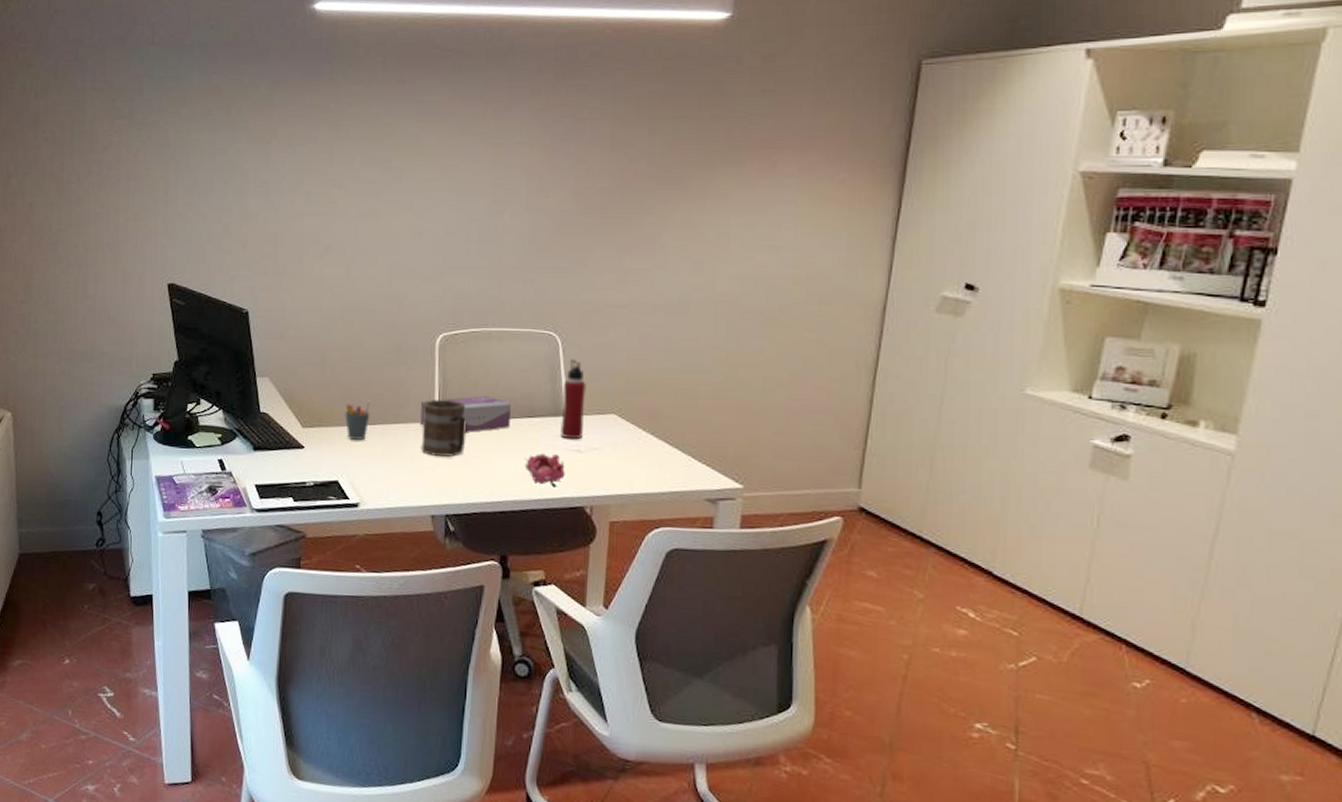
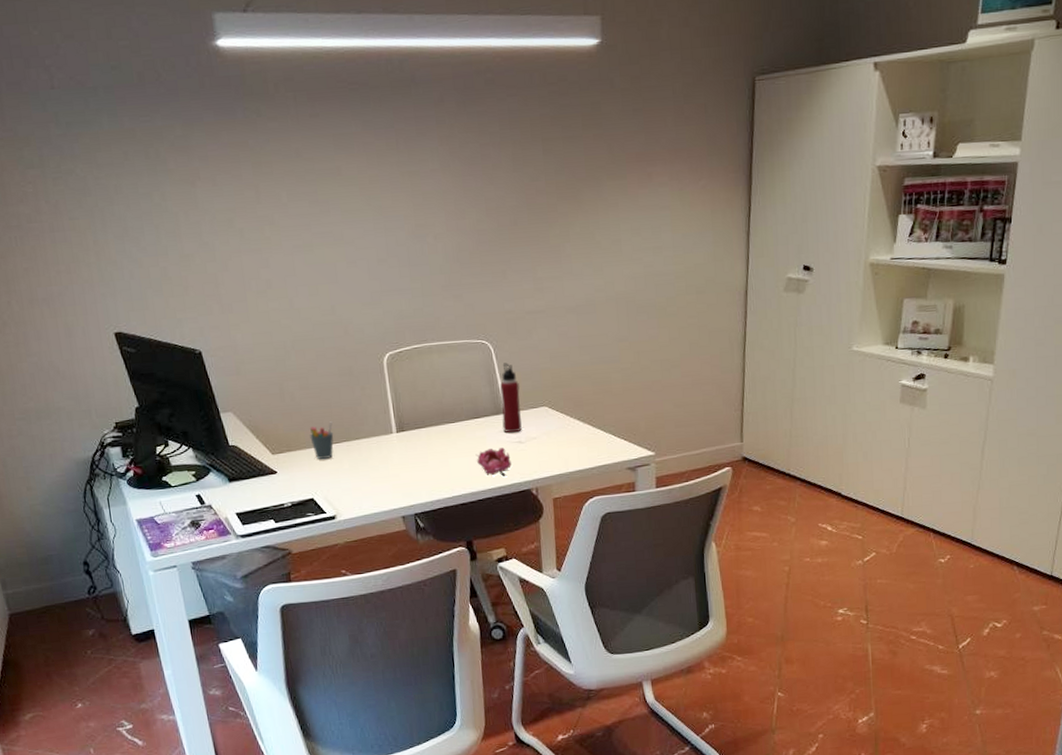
tissue box: present [420,396,511,432] -> none [377,404,459,439]
mug: present [421,399,467,458] -> none [380,411,423,464]

